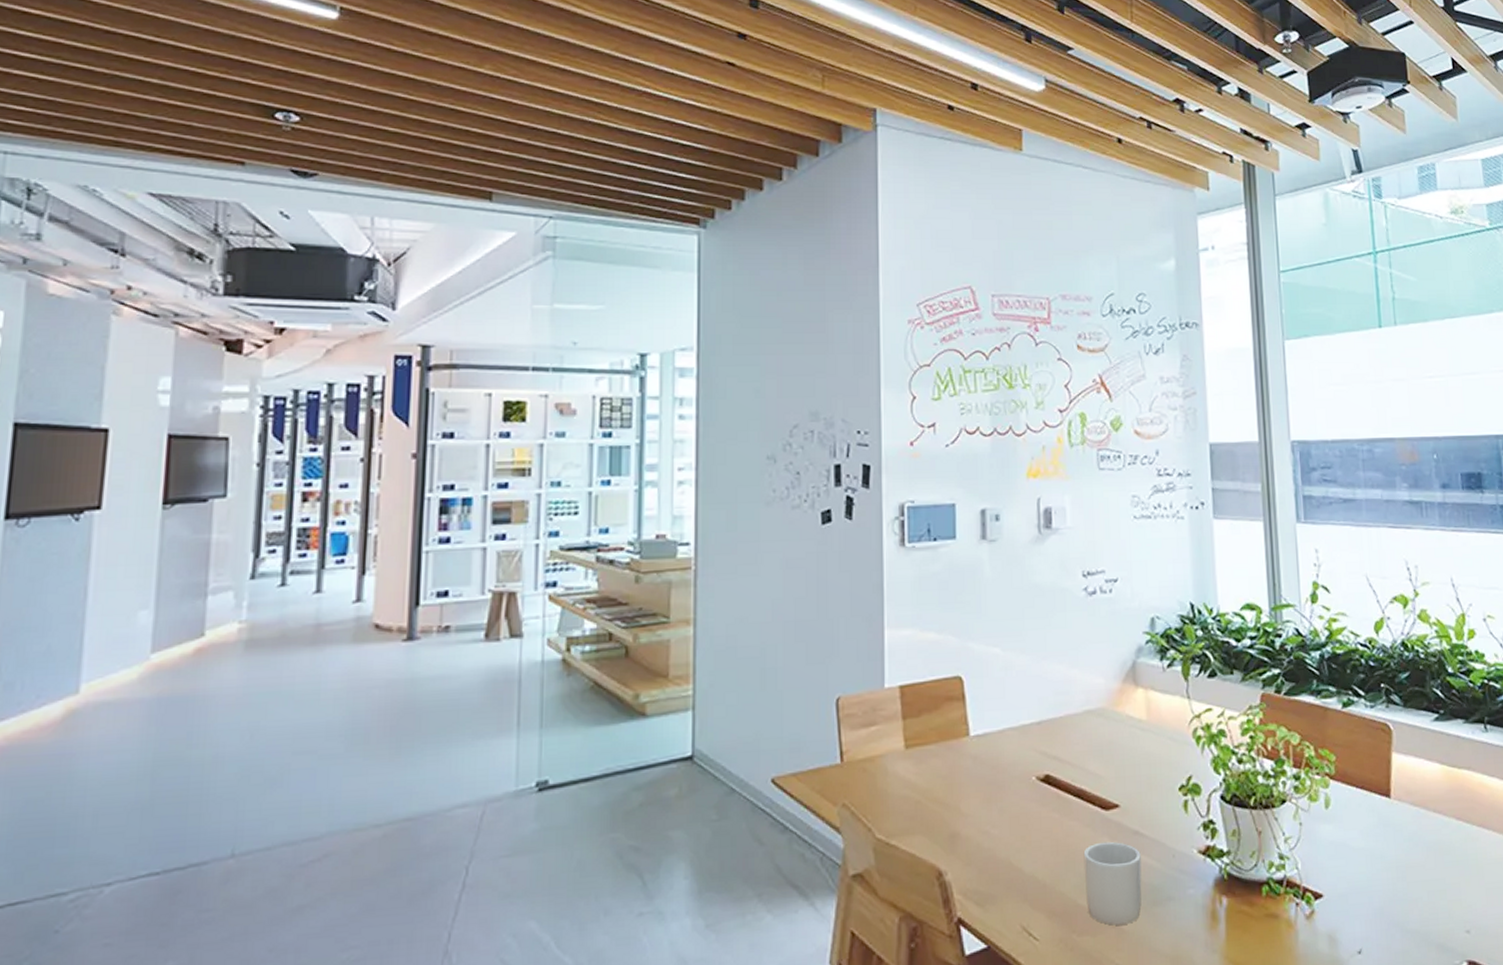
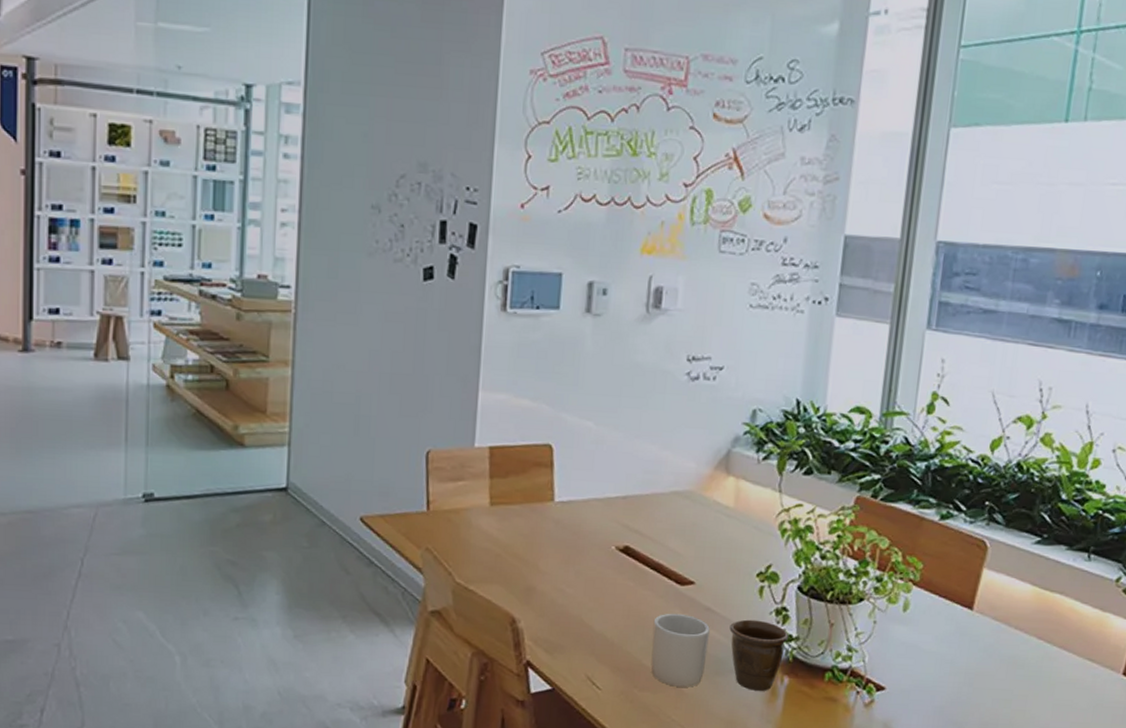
mug: none [1160,837,1220,918] -> present [729,619,789,691]

